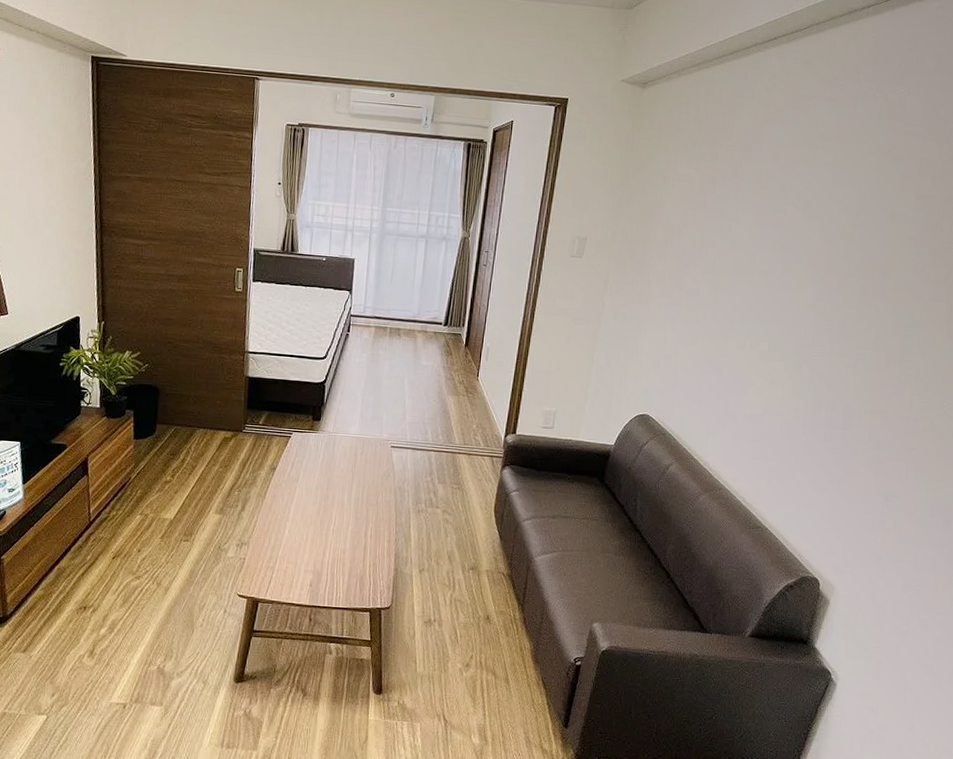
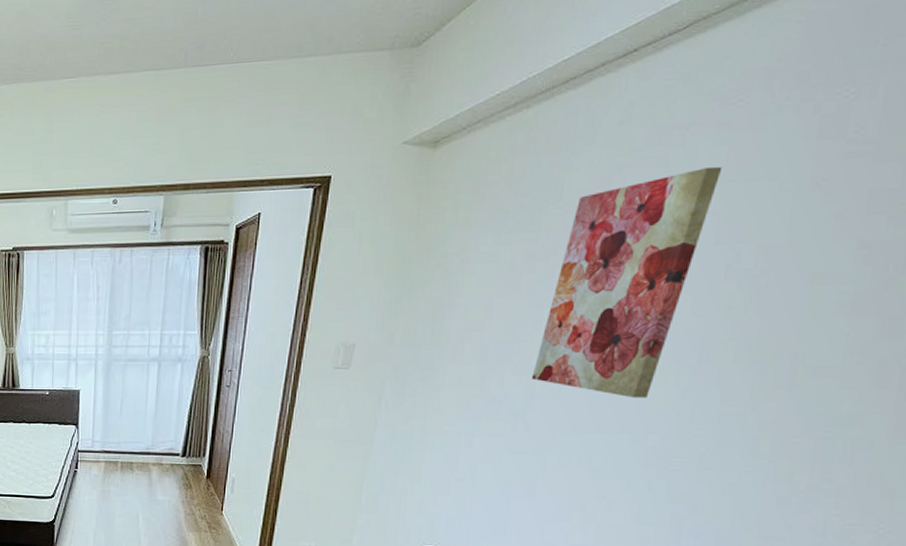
wall art: none [716,129,833,298] -> present [531,166,723,399]

